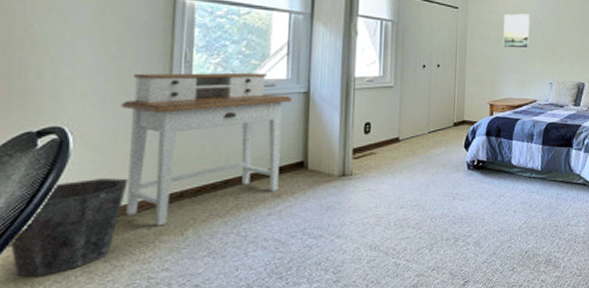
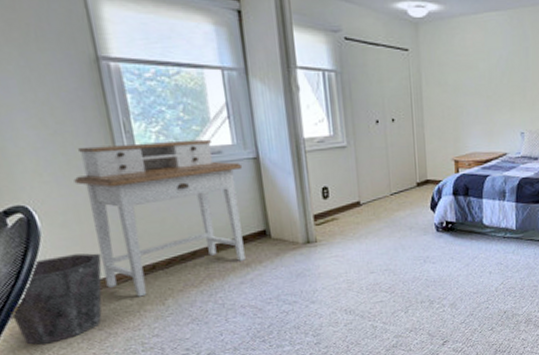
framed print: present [503,13,530,49] -> none [463,51,495,95]

